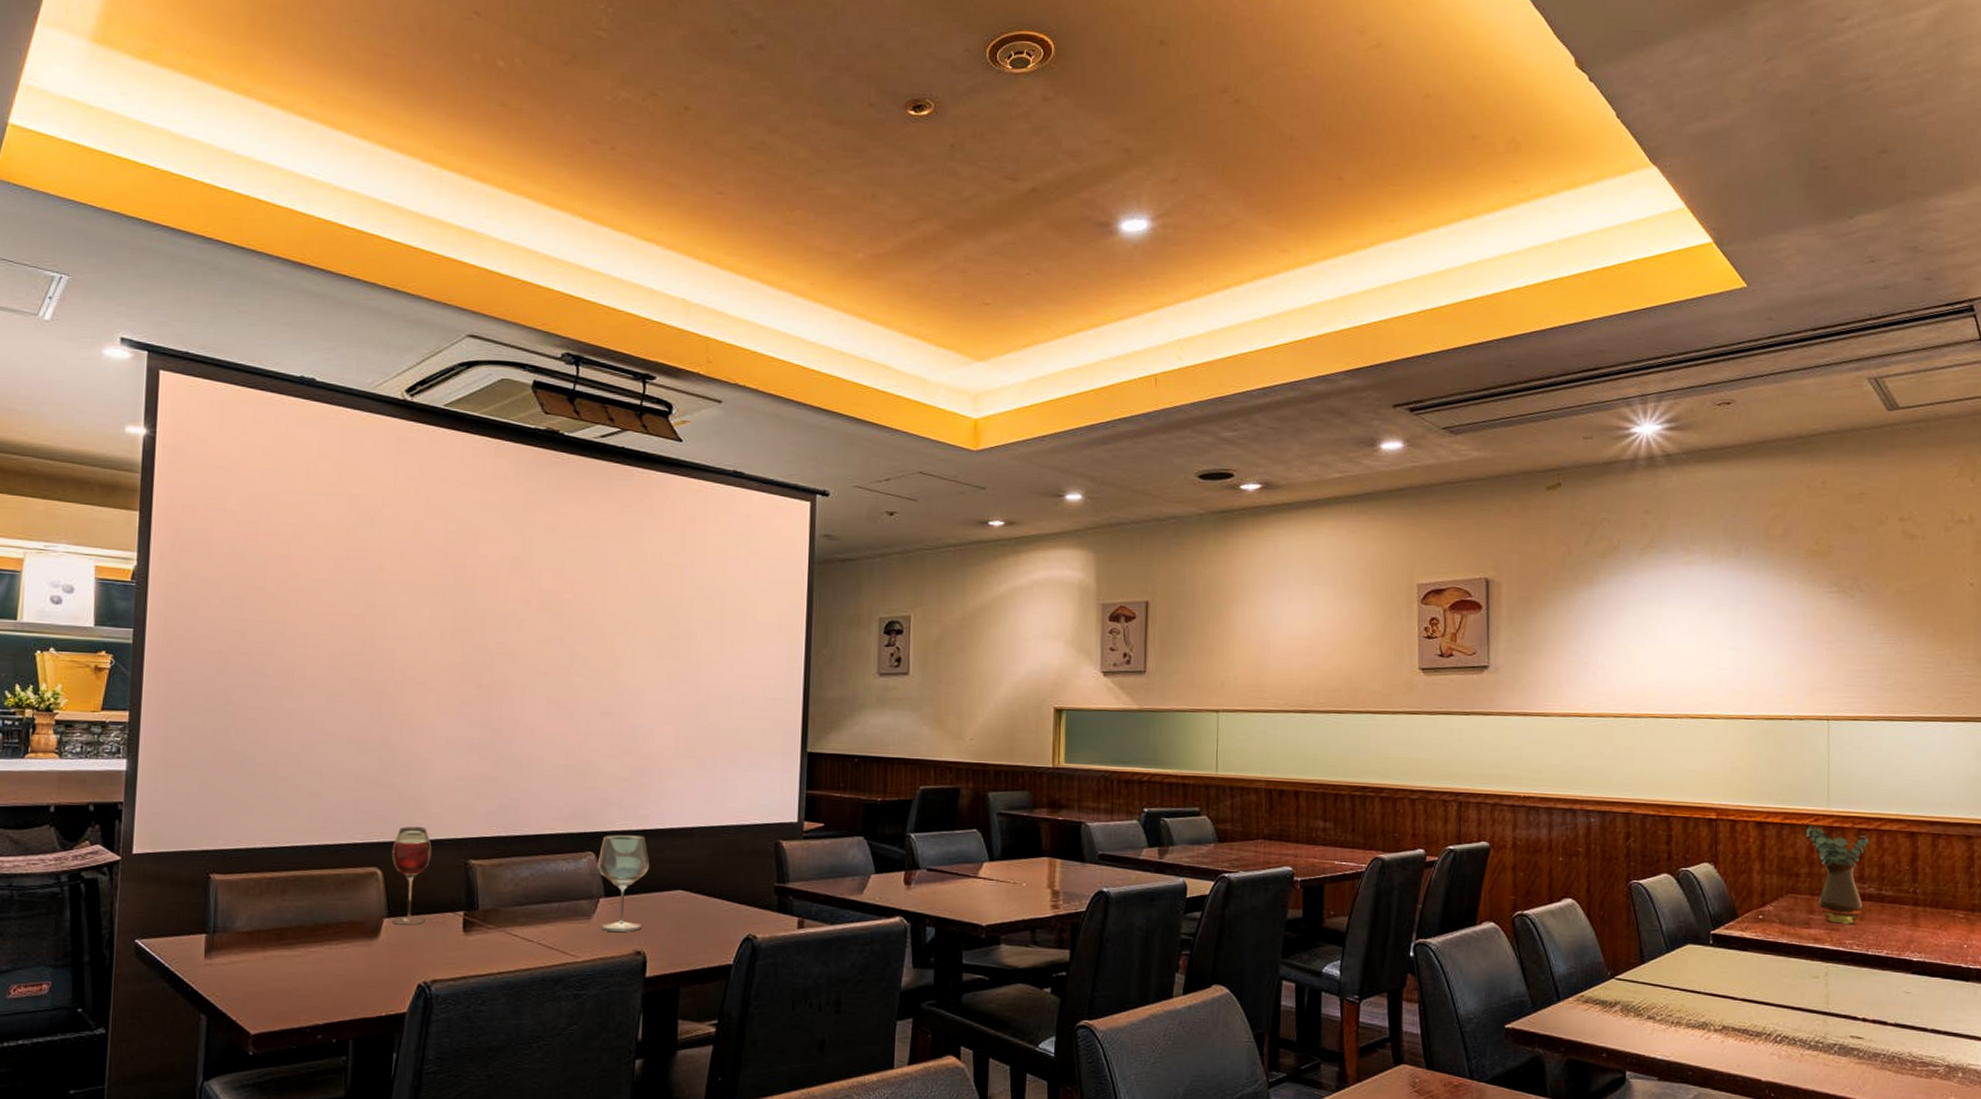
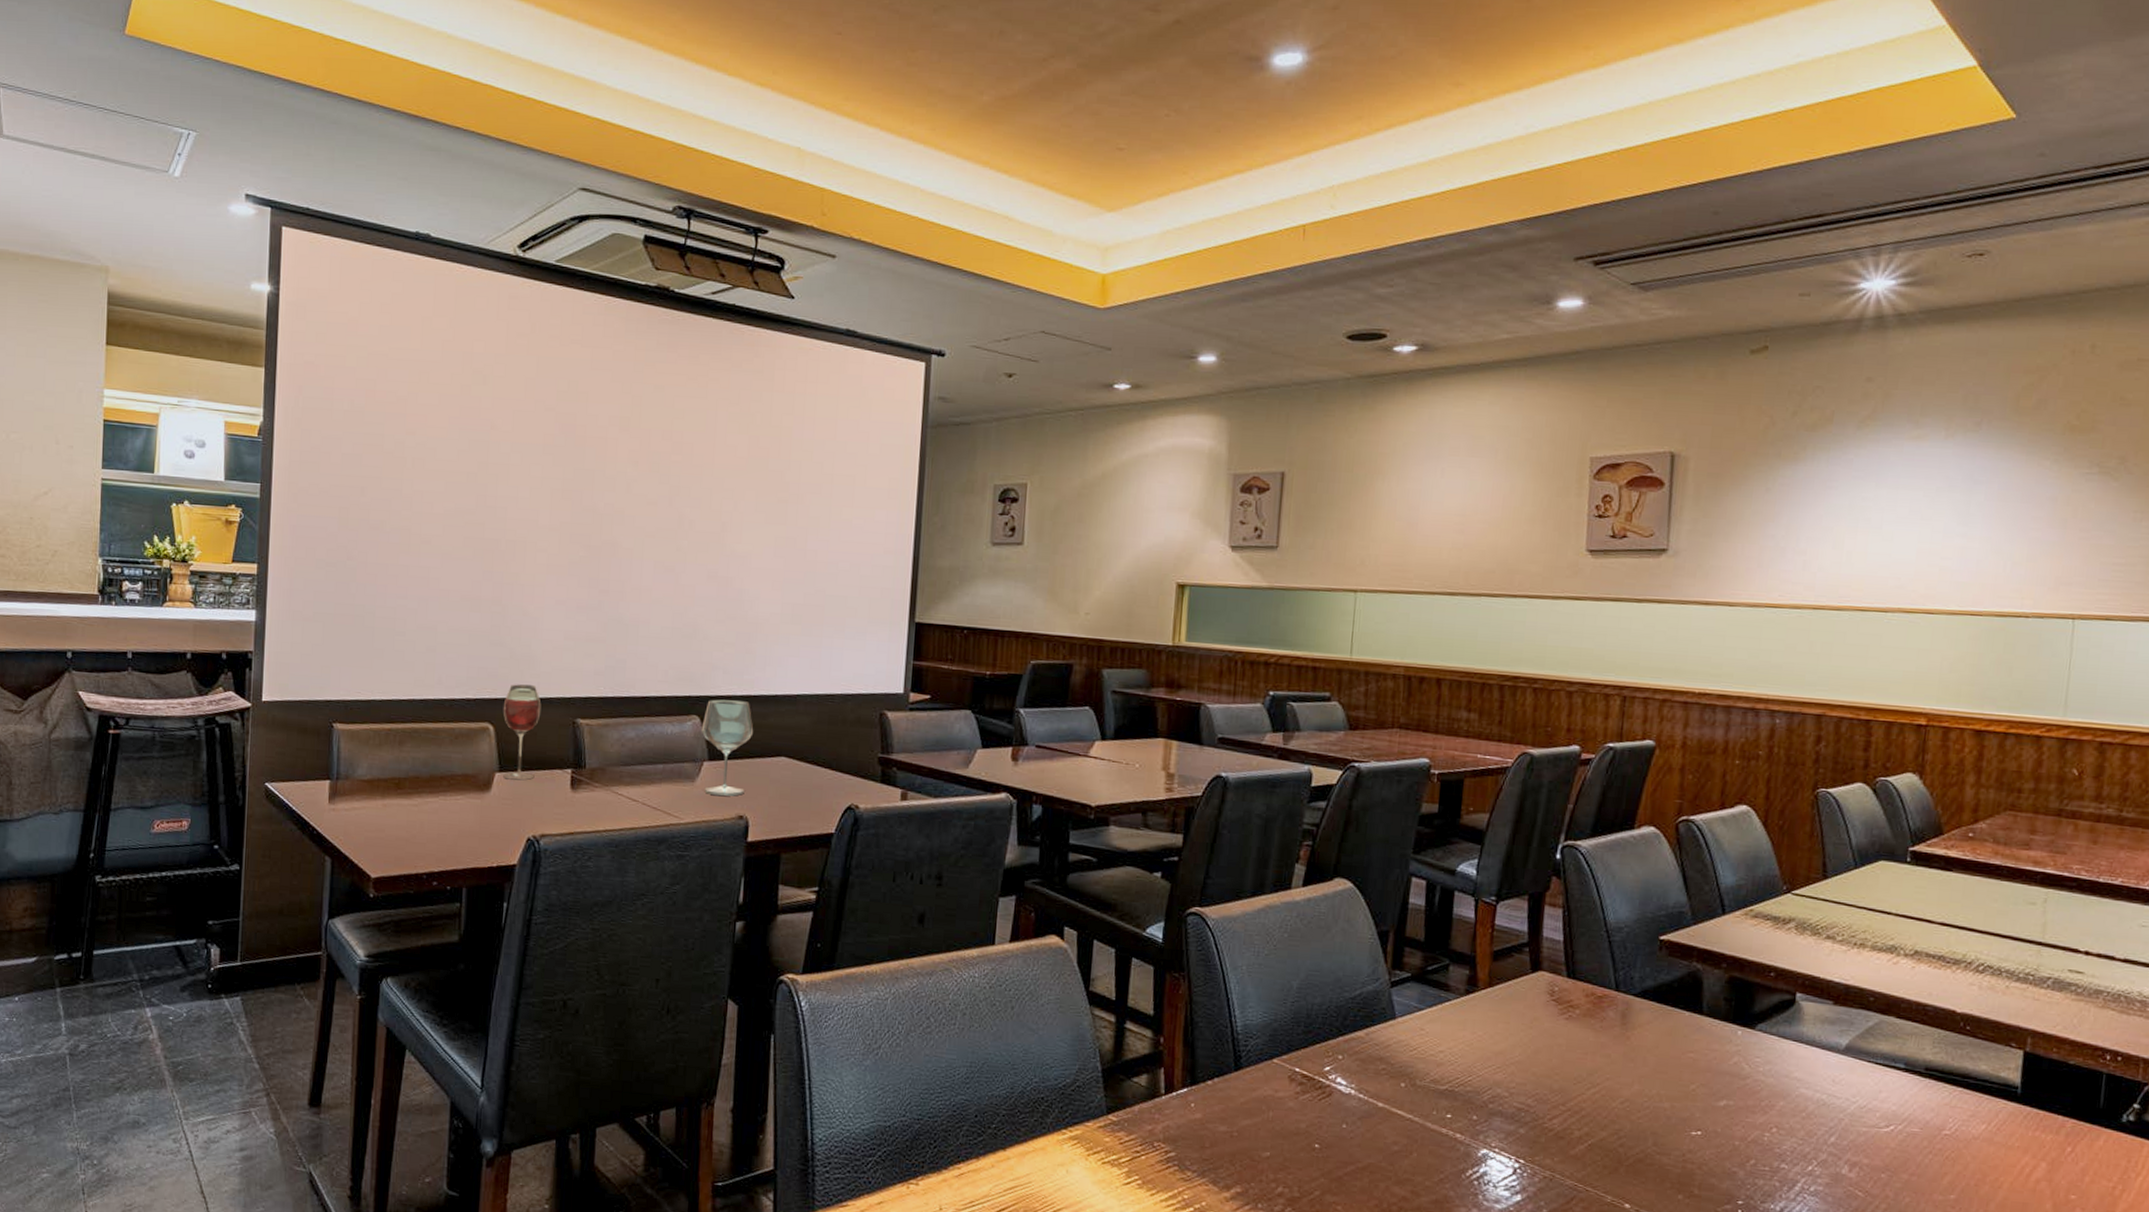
vase: present [1805,821,1869,924] -> none [2033,732,2113,848]

